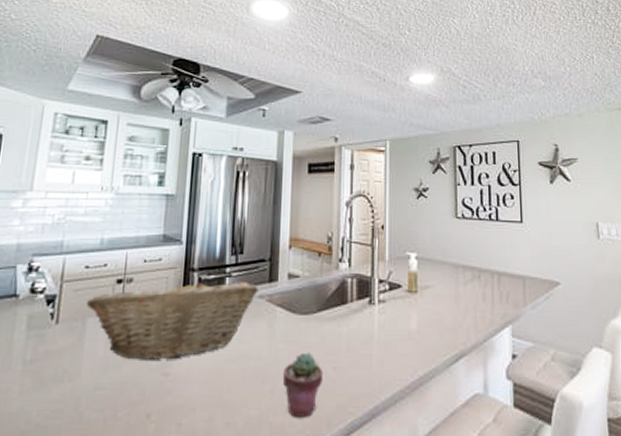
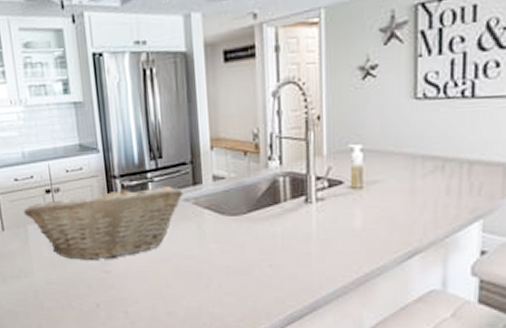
potted succulent: present [283,352,324,417] -> none [218,251,259,309]

